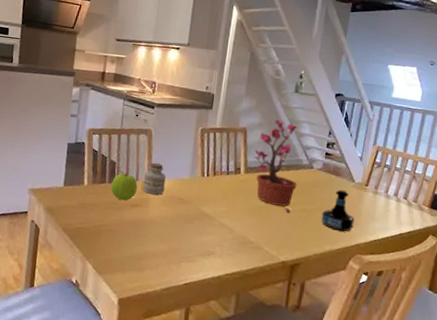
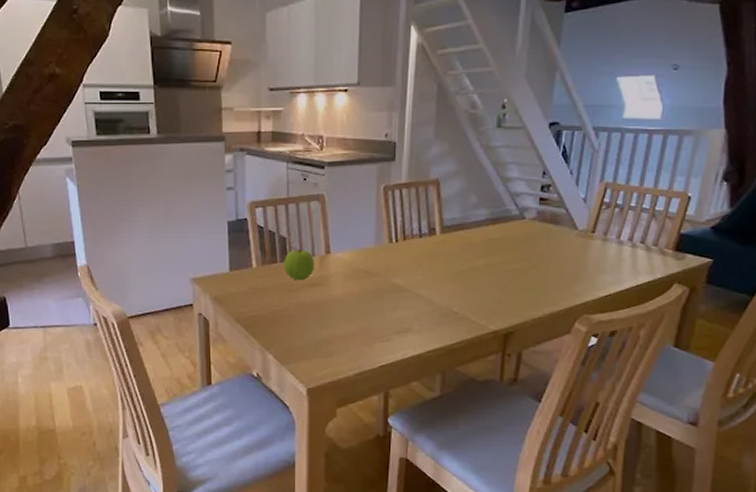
jar: present [143,162,166,195] -> none [321,232,347,270]
potted plant: present [253,120,298,213] -> none [450,165,506,274]
tequila bottle: present [321,189,354,232] -> none [538,240,579,290]

